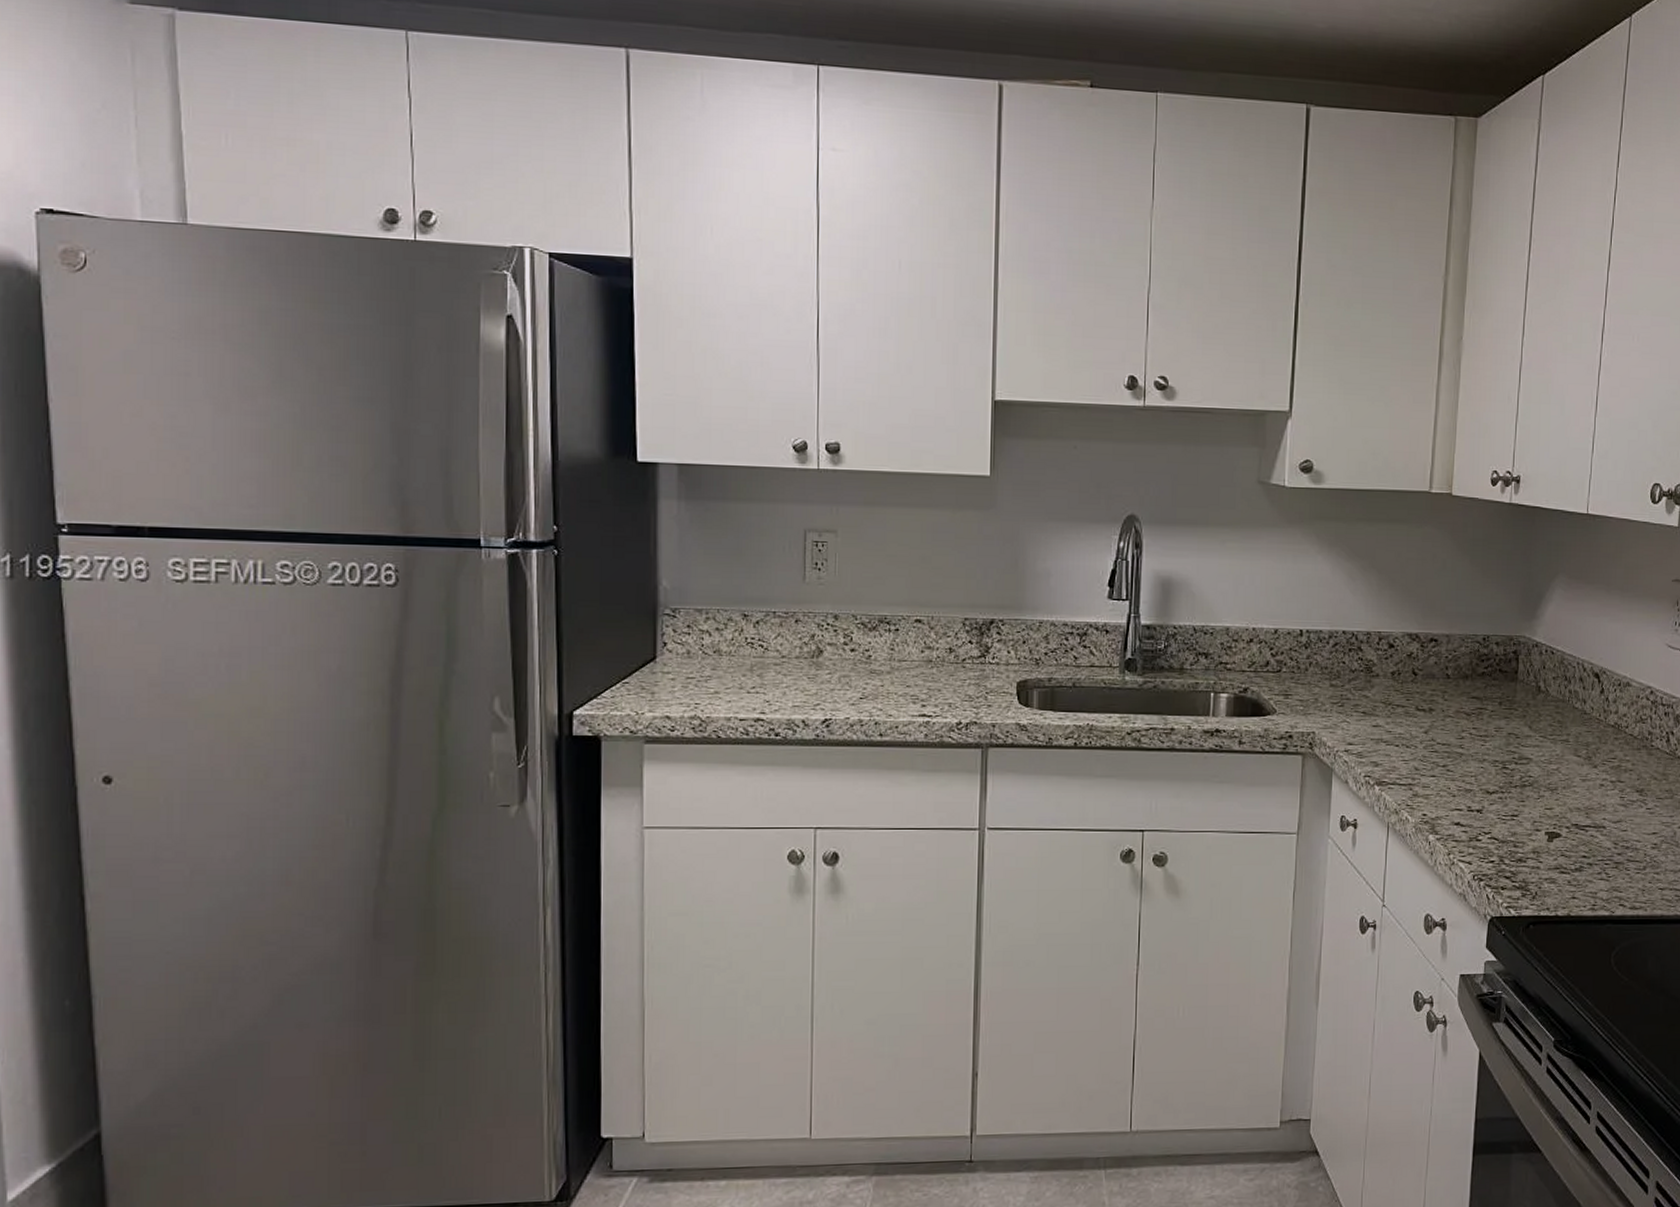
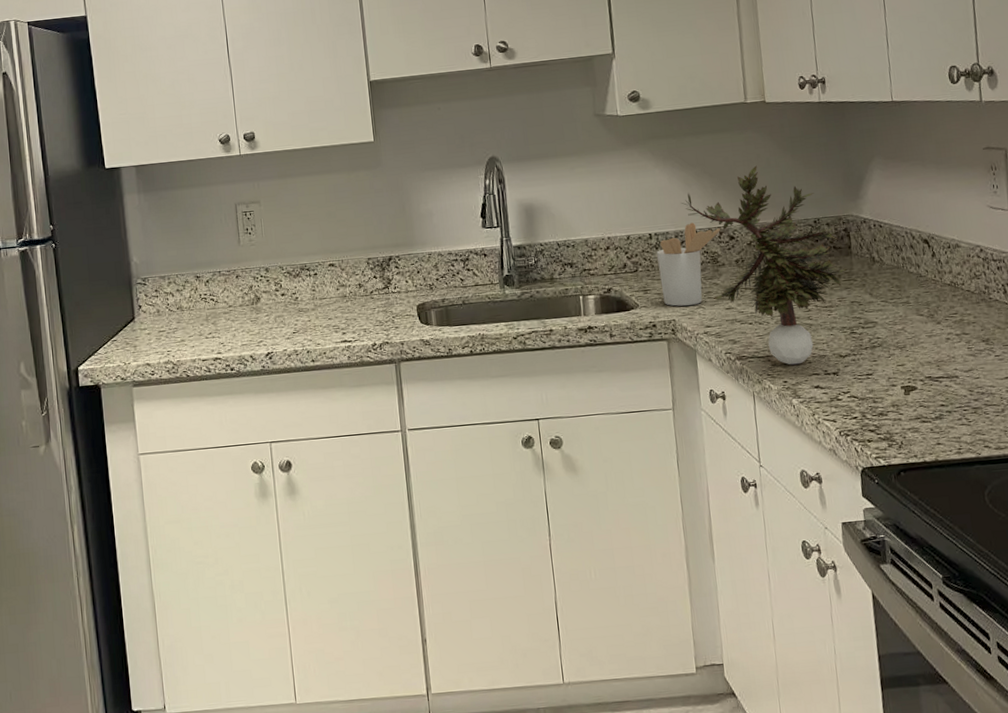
utensil holder: none [1305,623,1380,717] -> present [657,222,720,306]
potted plant: none [1341,566,1510,797] -> present [681,165,848,365]

